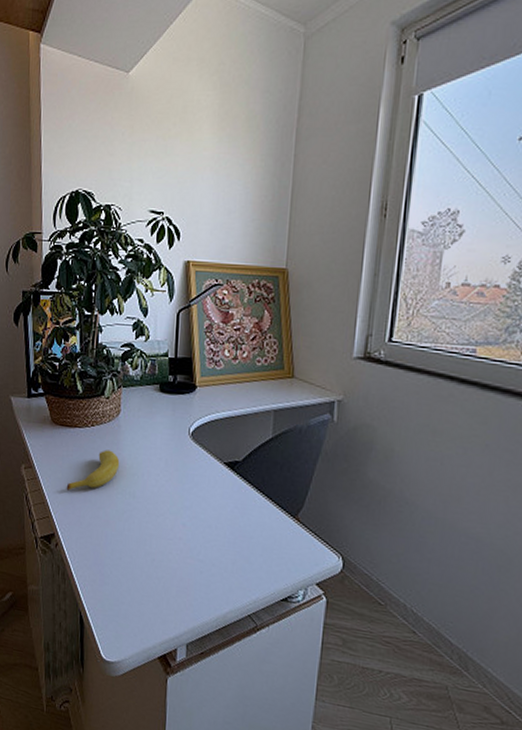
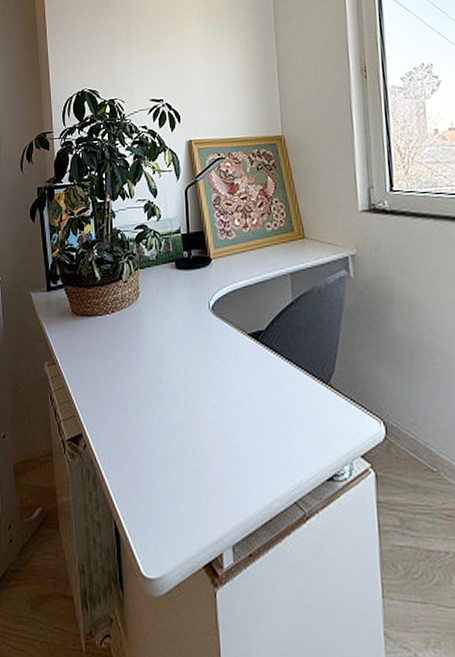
banana: present [66,449,120,490] -> none [91,335,143,384]

